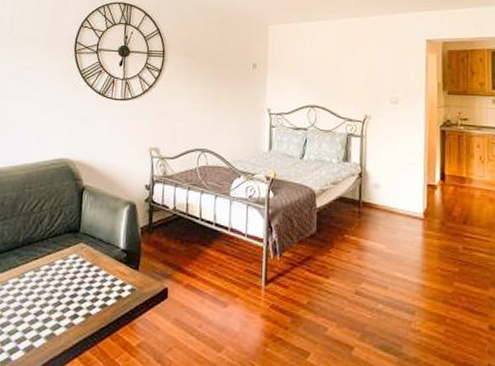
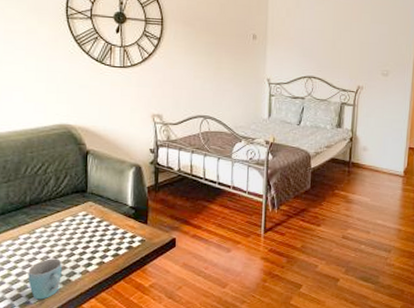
mug: none [11,307,48,357] -> present [28,259,62,300]

